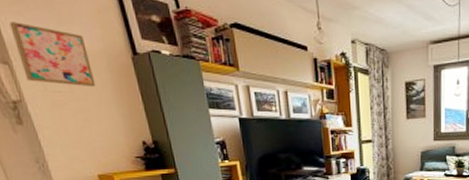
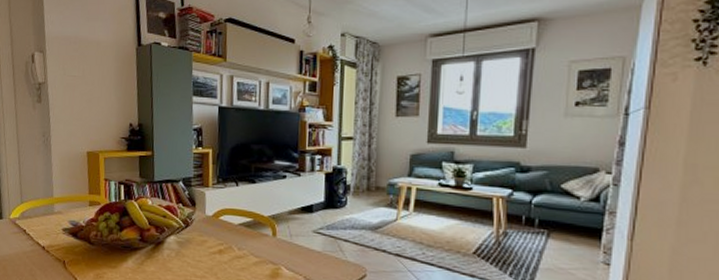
wall art: present [9,22,96,87] -> none [52,19,103,73]

